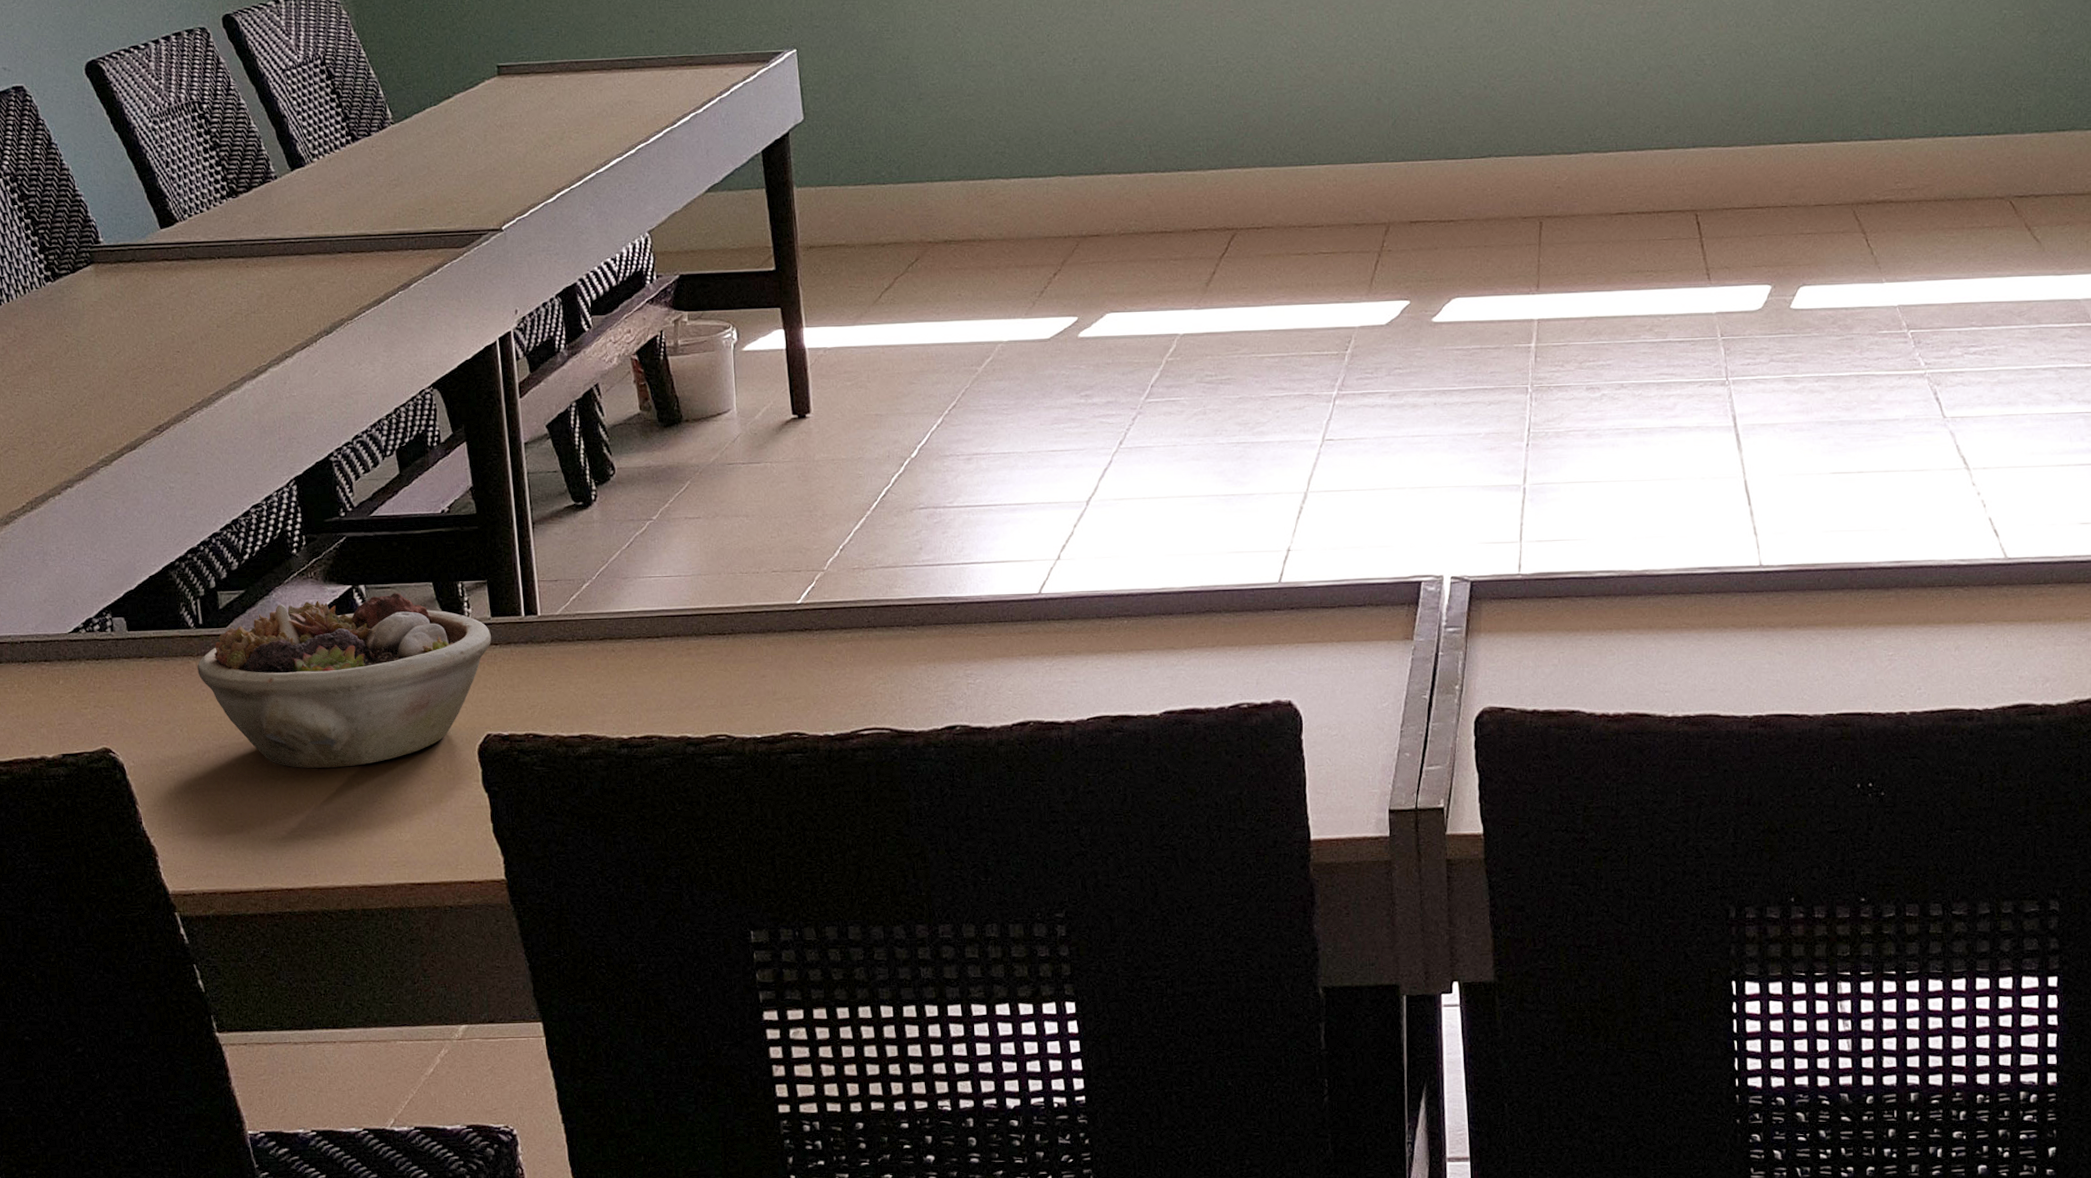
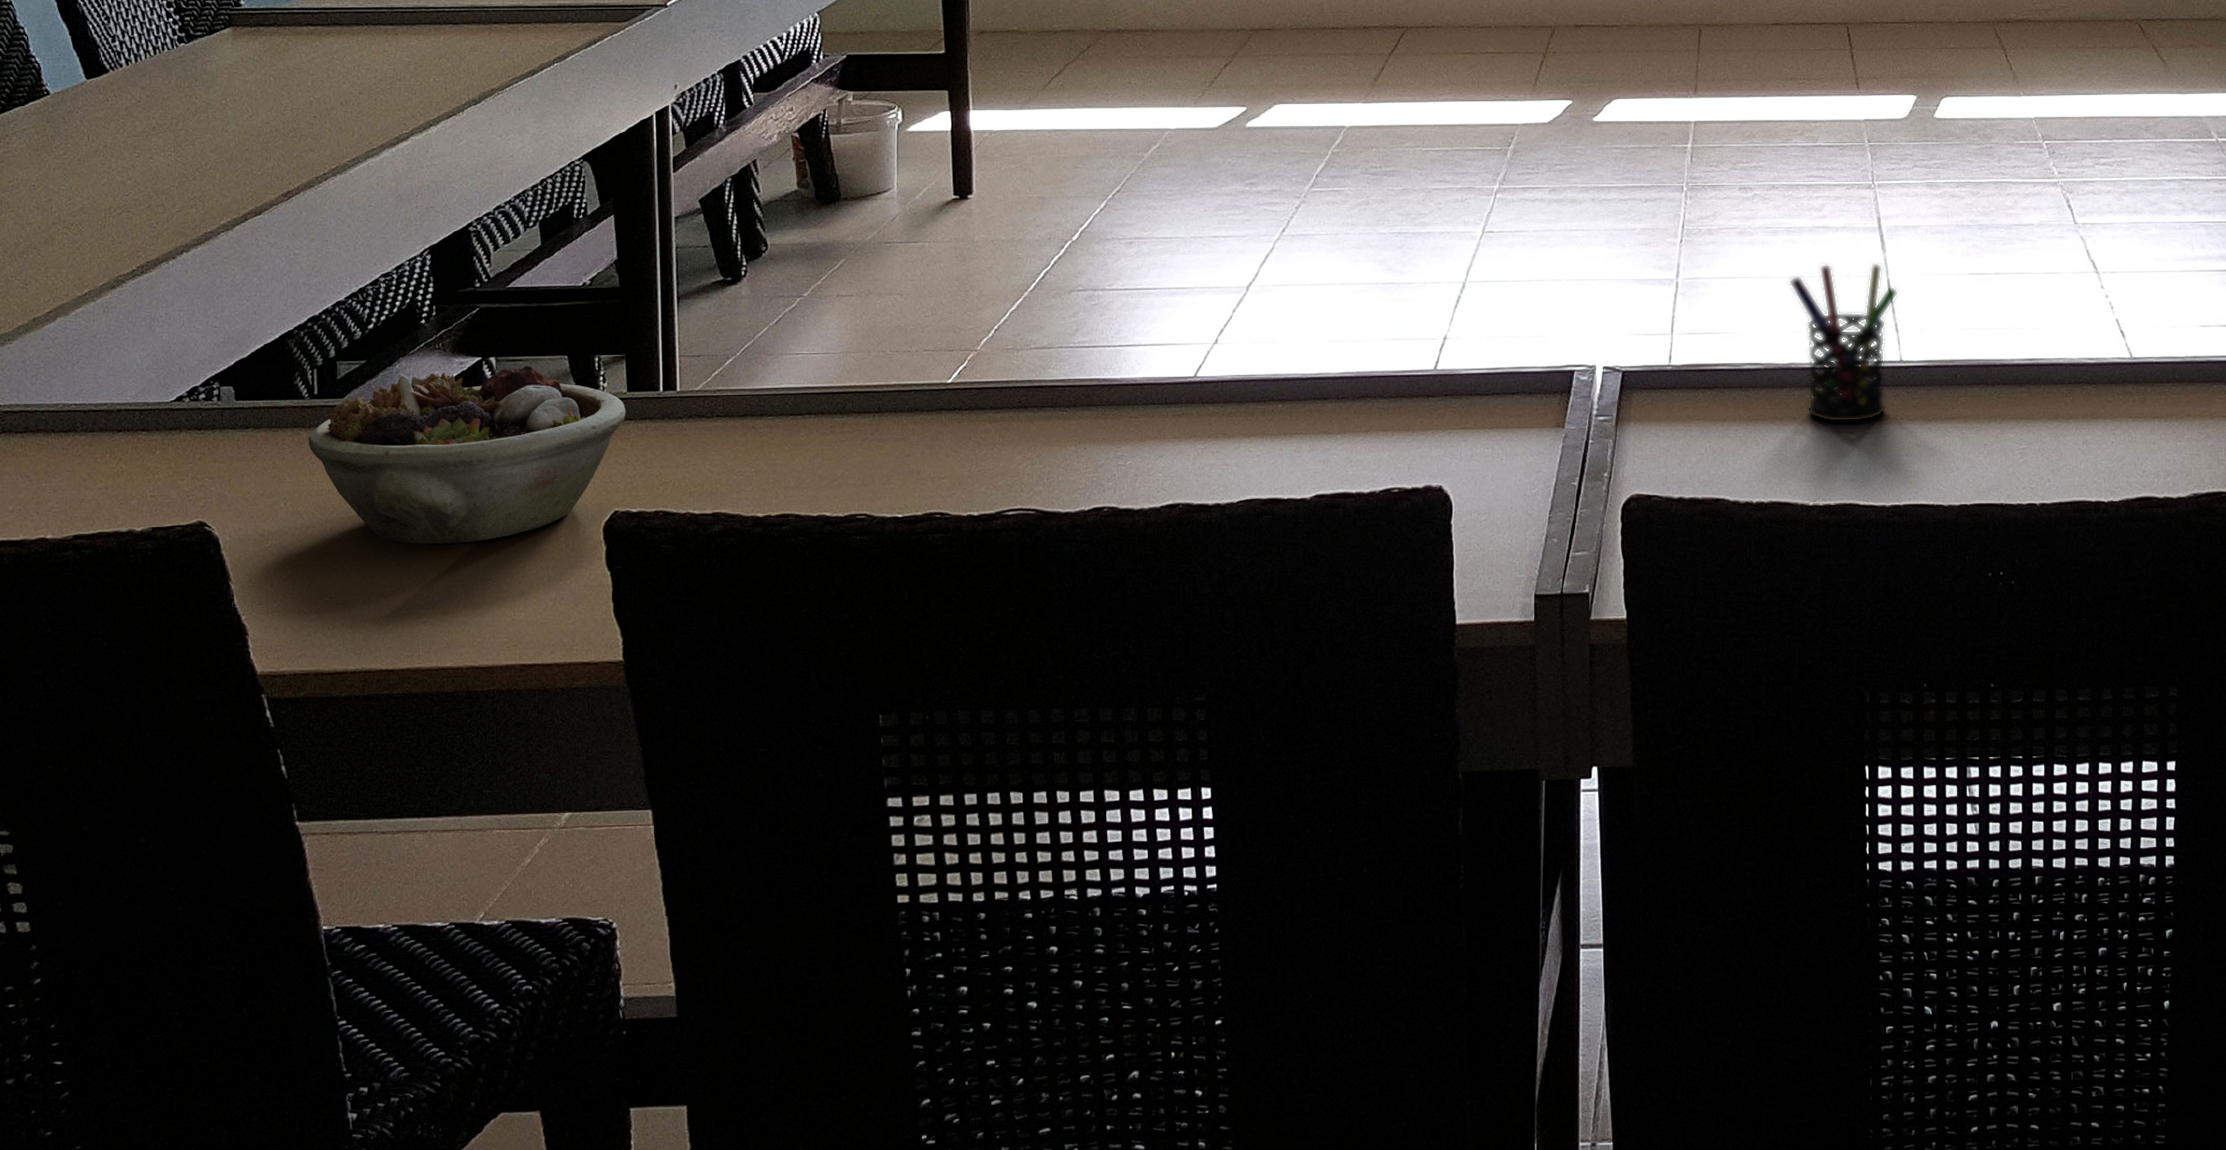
pen holder: none [1641,463,1756,631] -> present [1789,262,1898,423]

